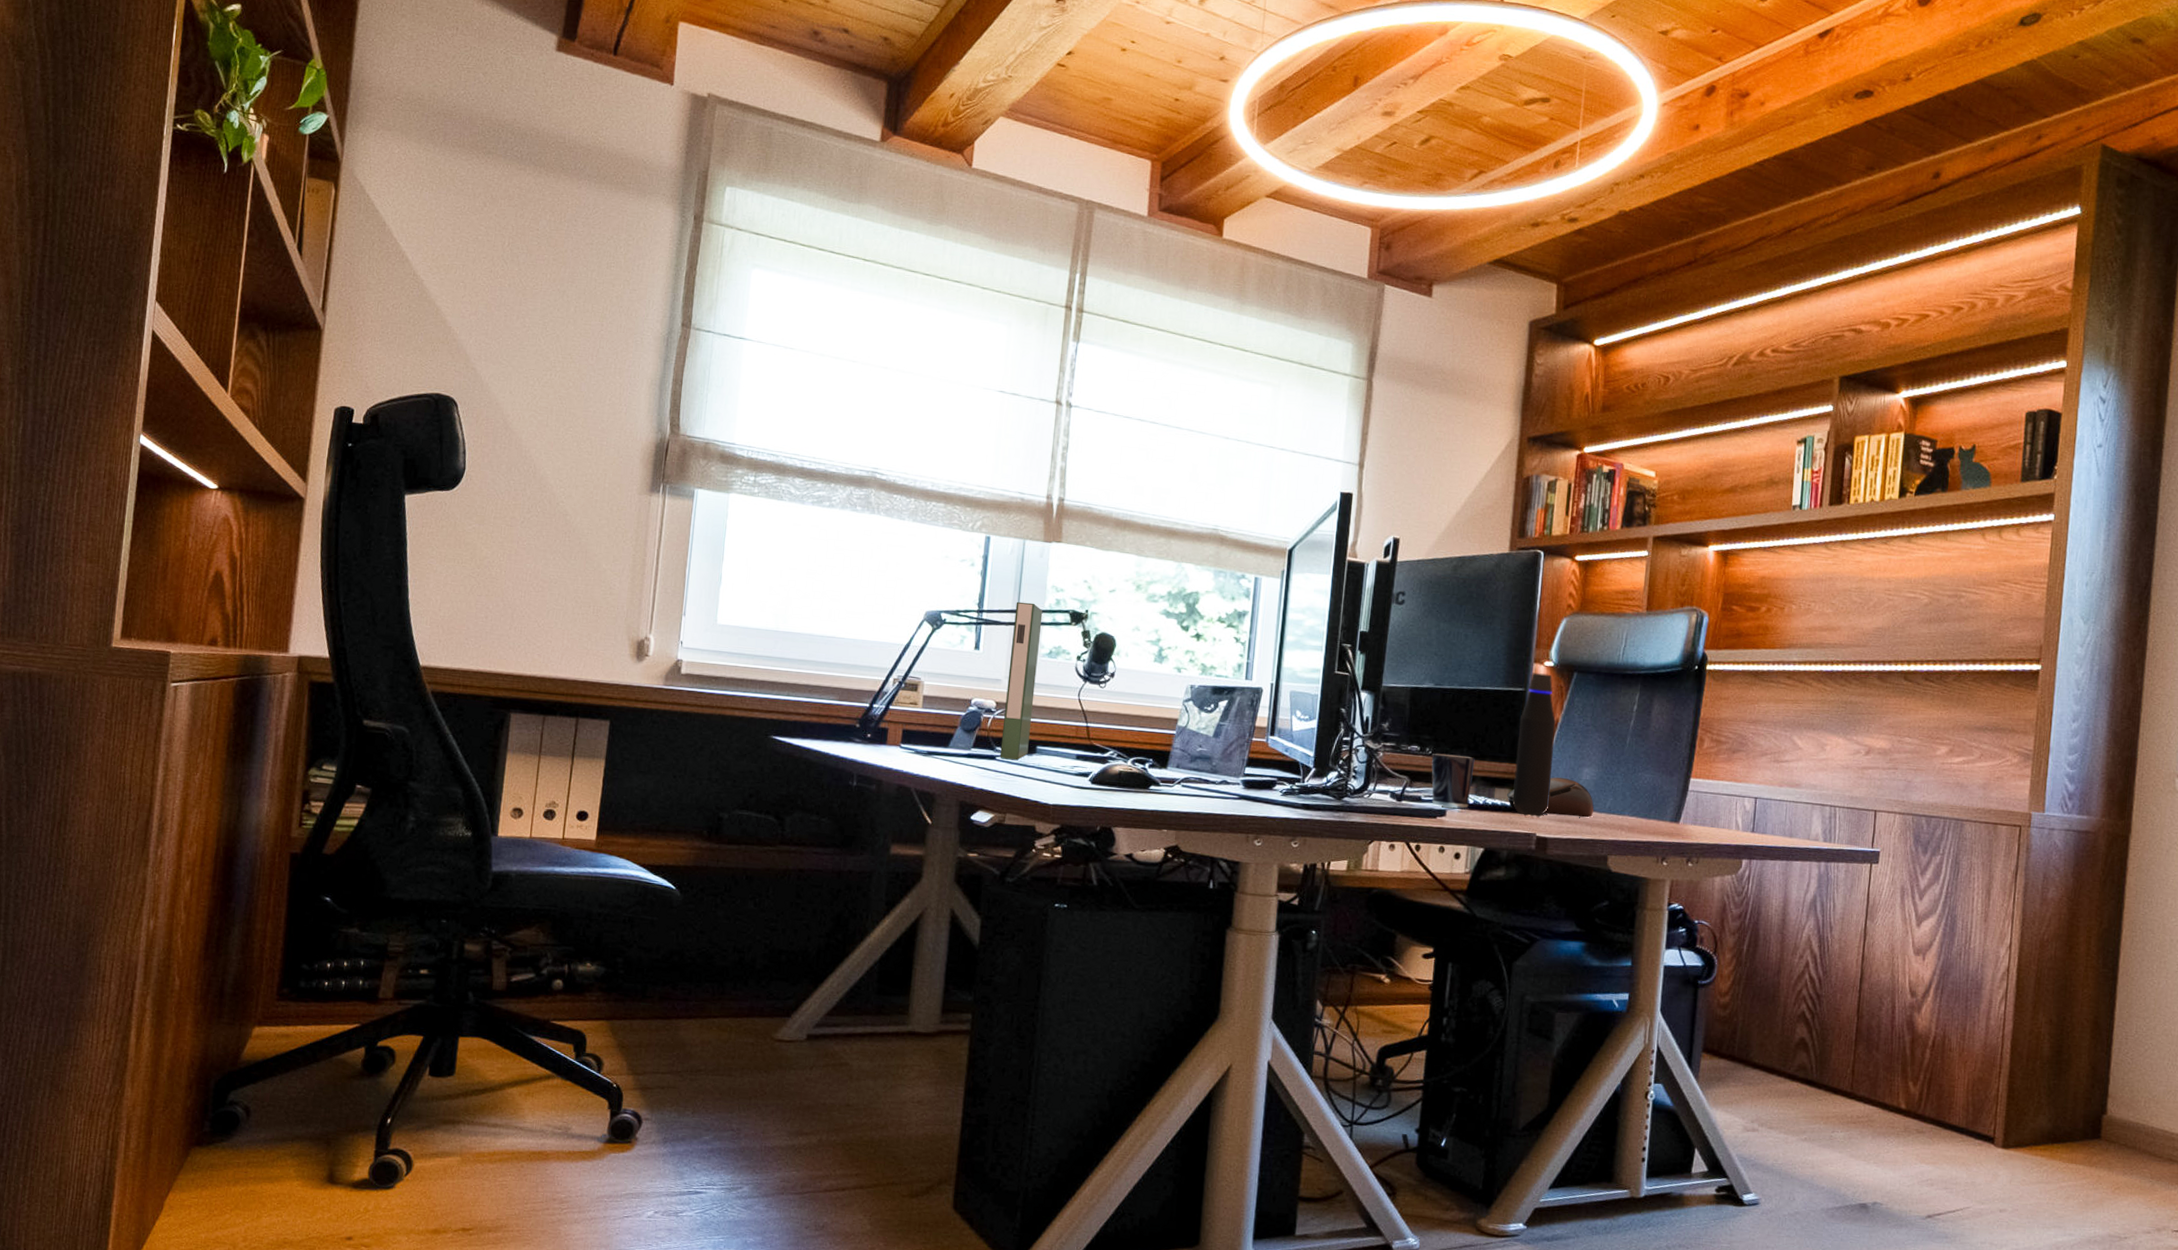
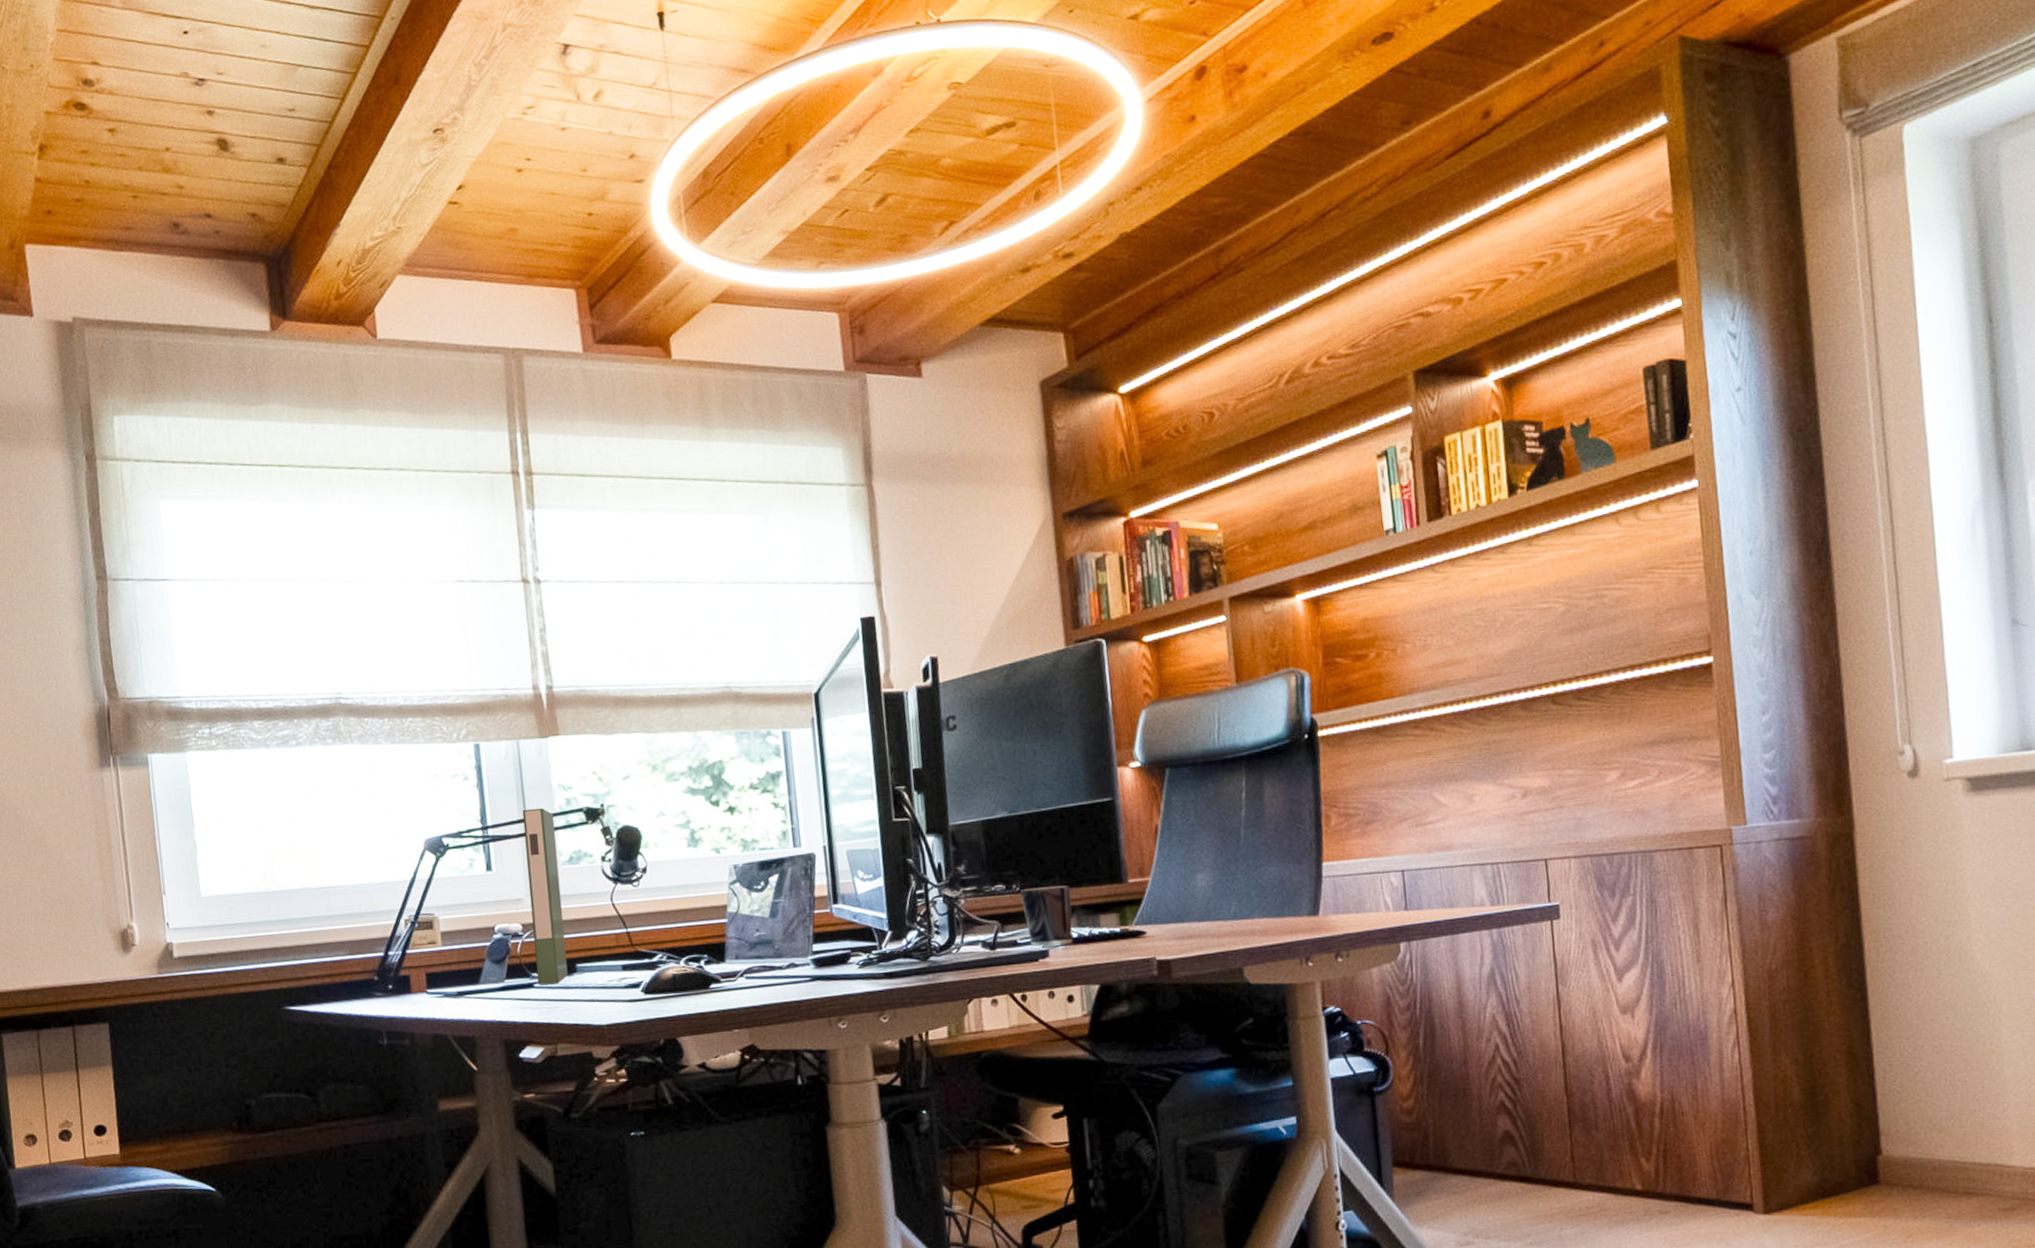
computer mouse: present [1507,777,1595,818] -> none [1114,888,1218,934]
water bottle: present [1512,673,1556,818] -> none [1113,776,1165,941]

